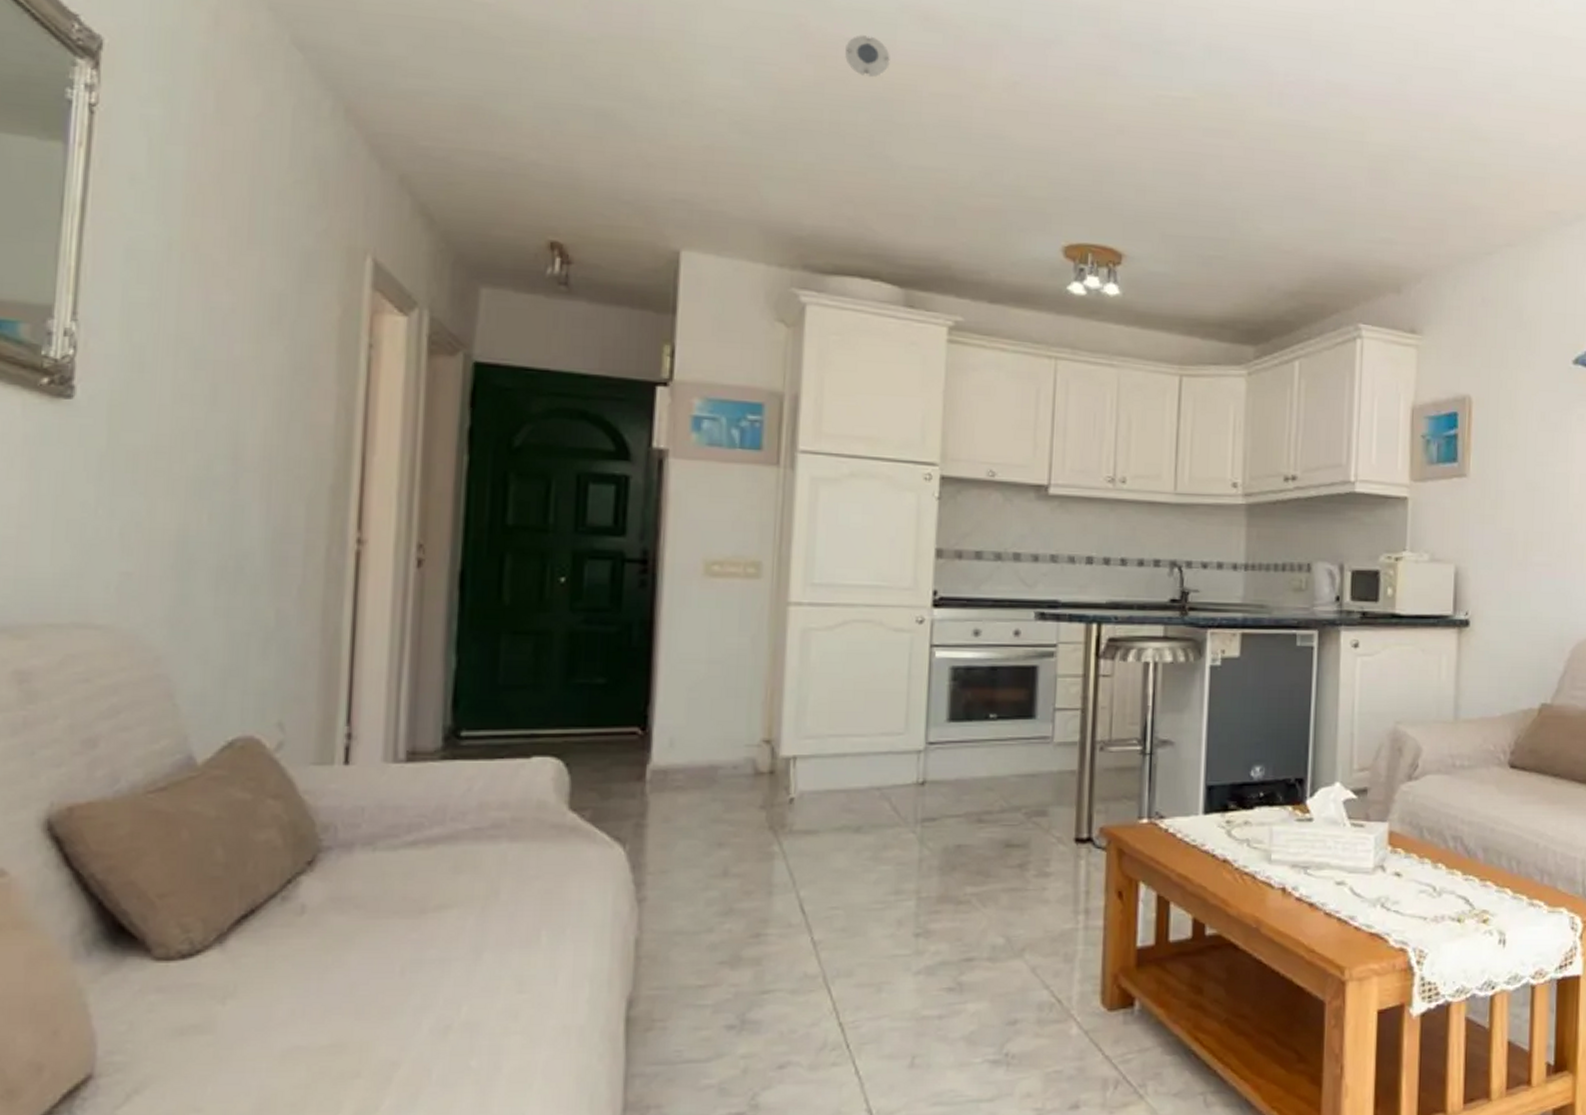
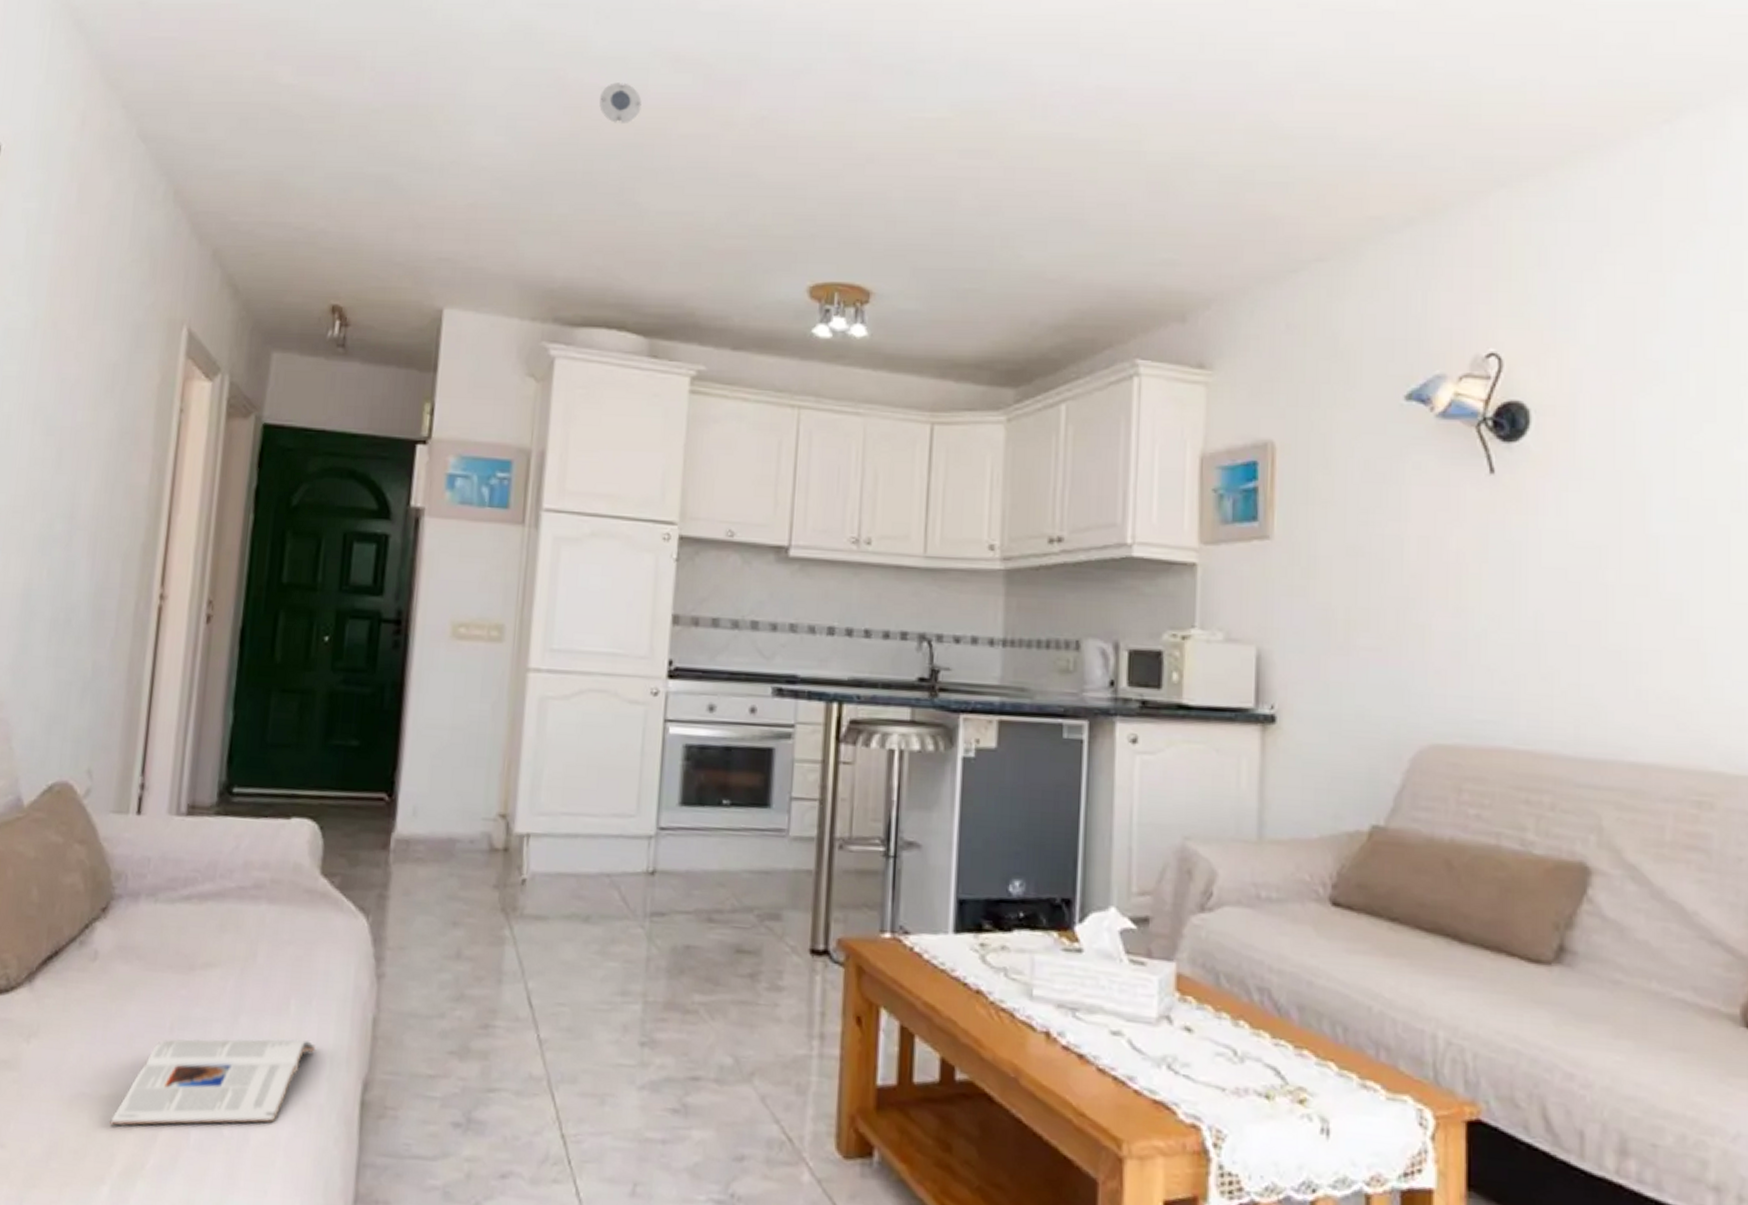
magazine: none [333,967,572,1074] -> present [110,1038,316,1127]

